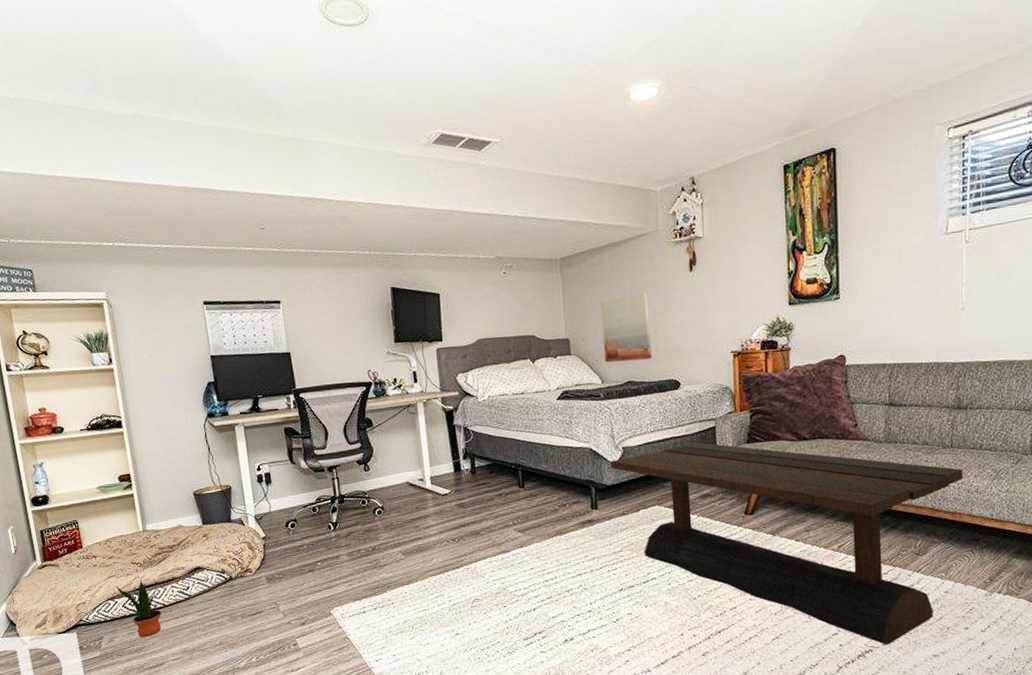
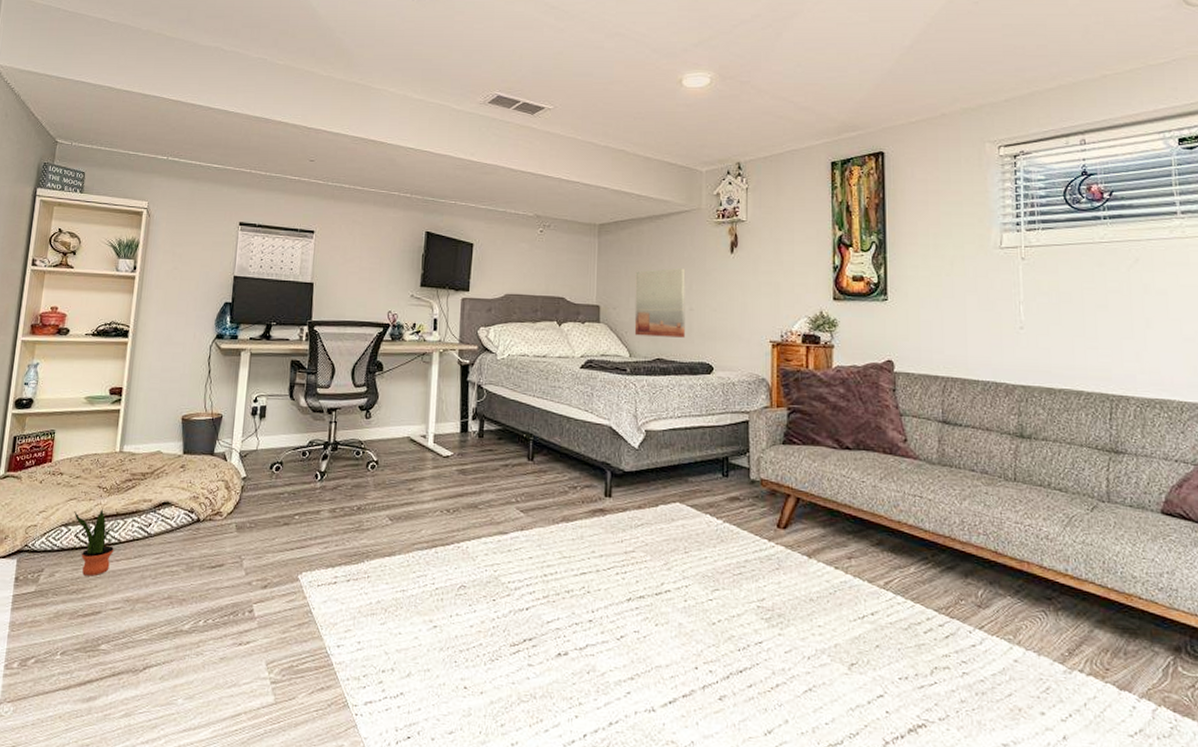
coffee table: present [610,442,963,645] -> none [630,436,1030,721]

